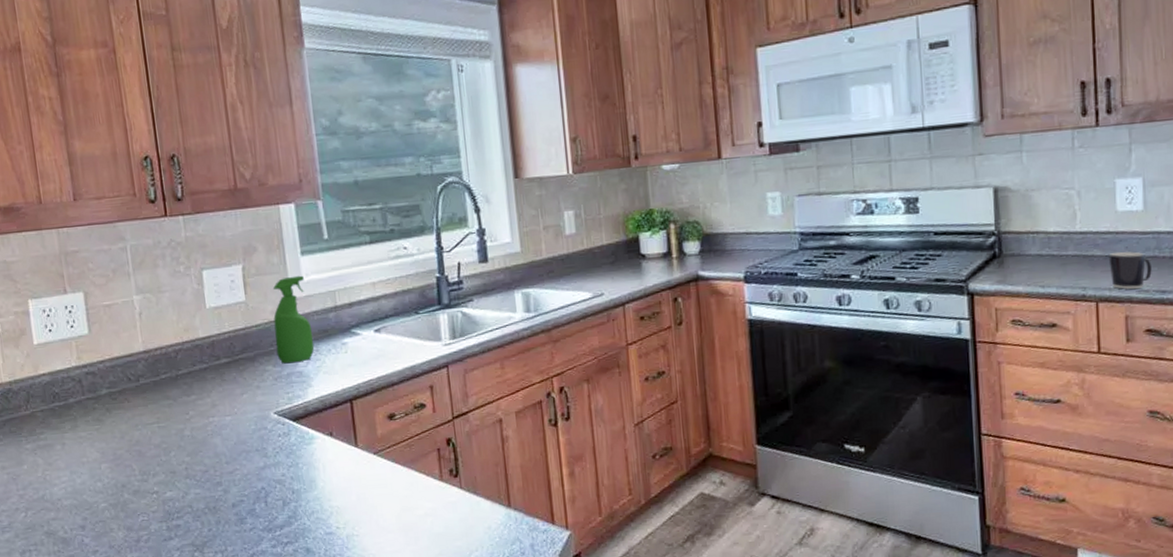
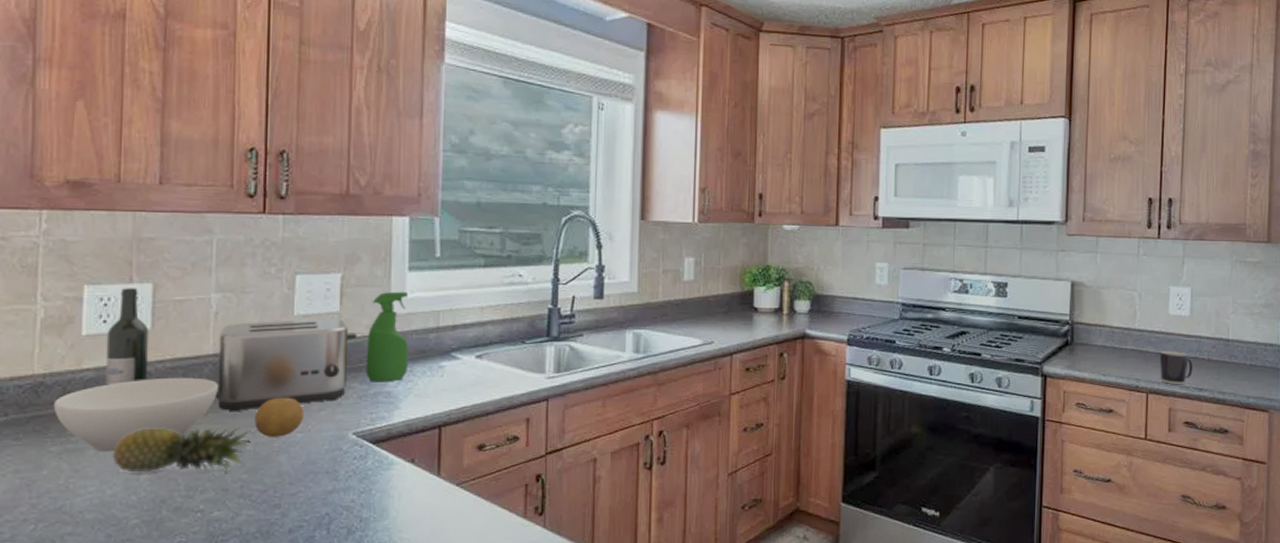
bowl: none [22,373,153,446] -> present [53,377,218,452]
wine bottle: none [53,298,94,387] -> present [105,288,150,385]
fruit: none [76,415,187,462] -> present [113,428,251,473]
toaster: none [145,307,265,402] -> present [215,319,358,412]
fruit: none [187,384,229,422] -> present [254,397,303,437]

